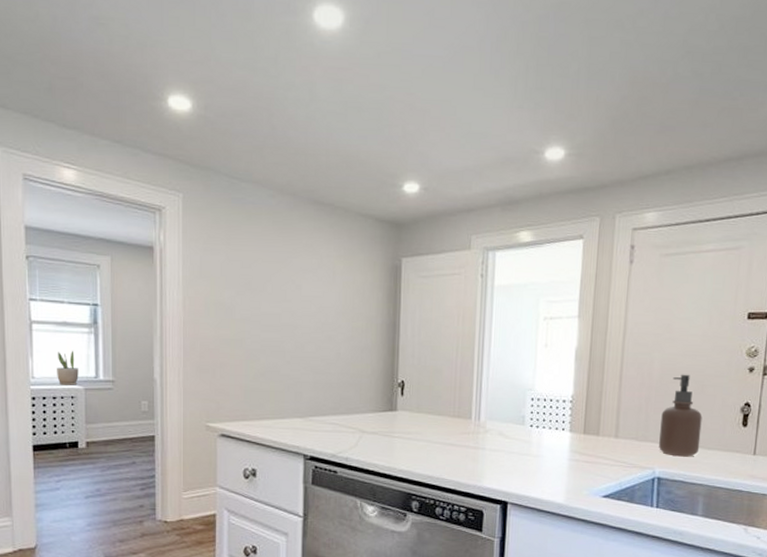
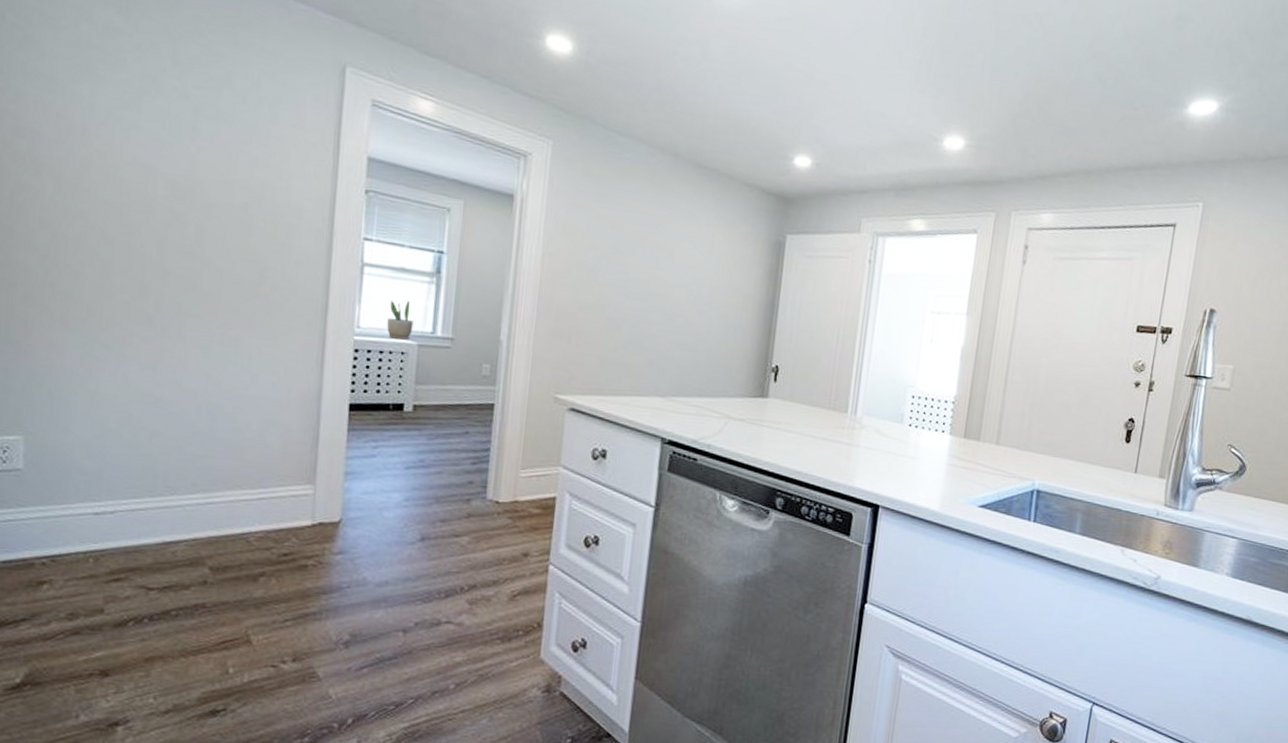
soap dispenser: present [659,374,703,457] -> none [1040,383,1086,471]

